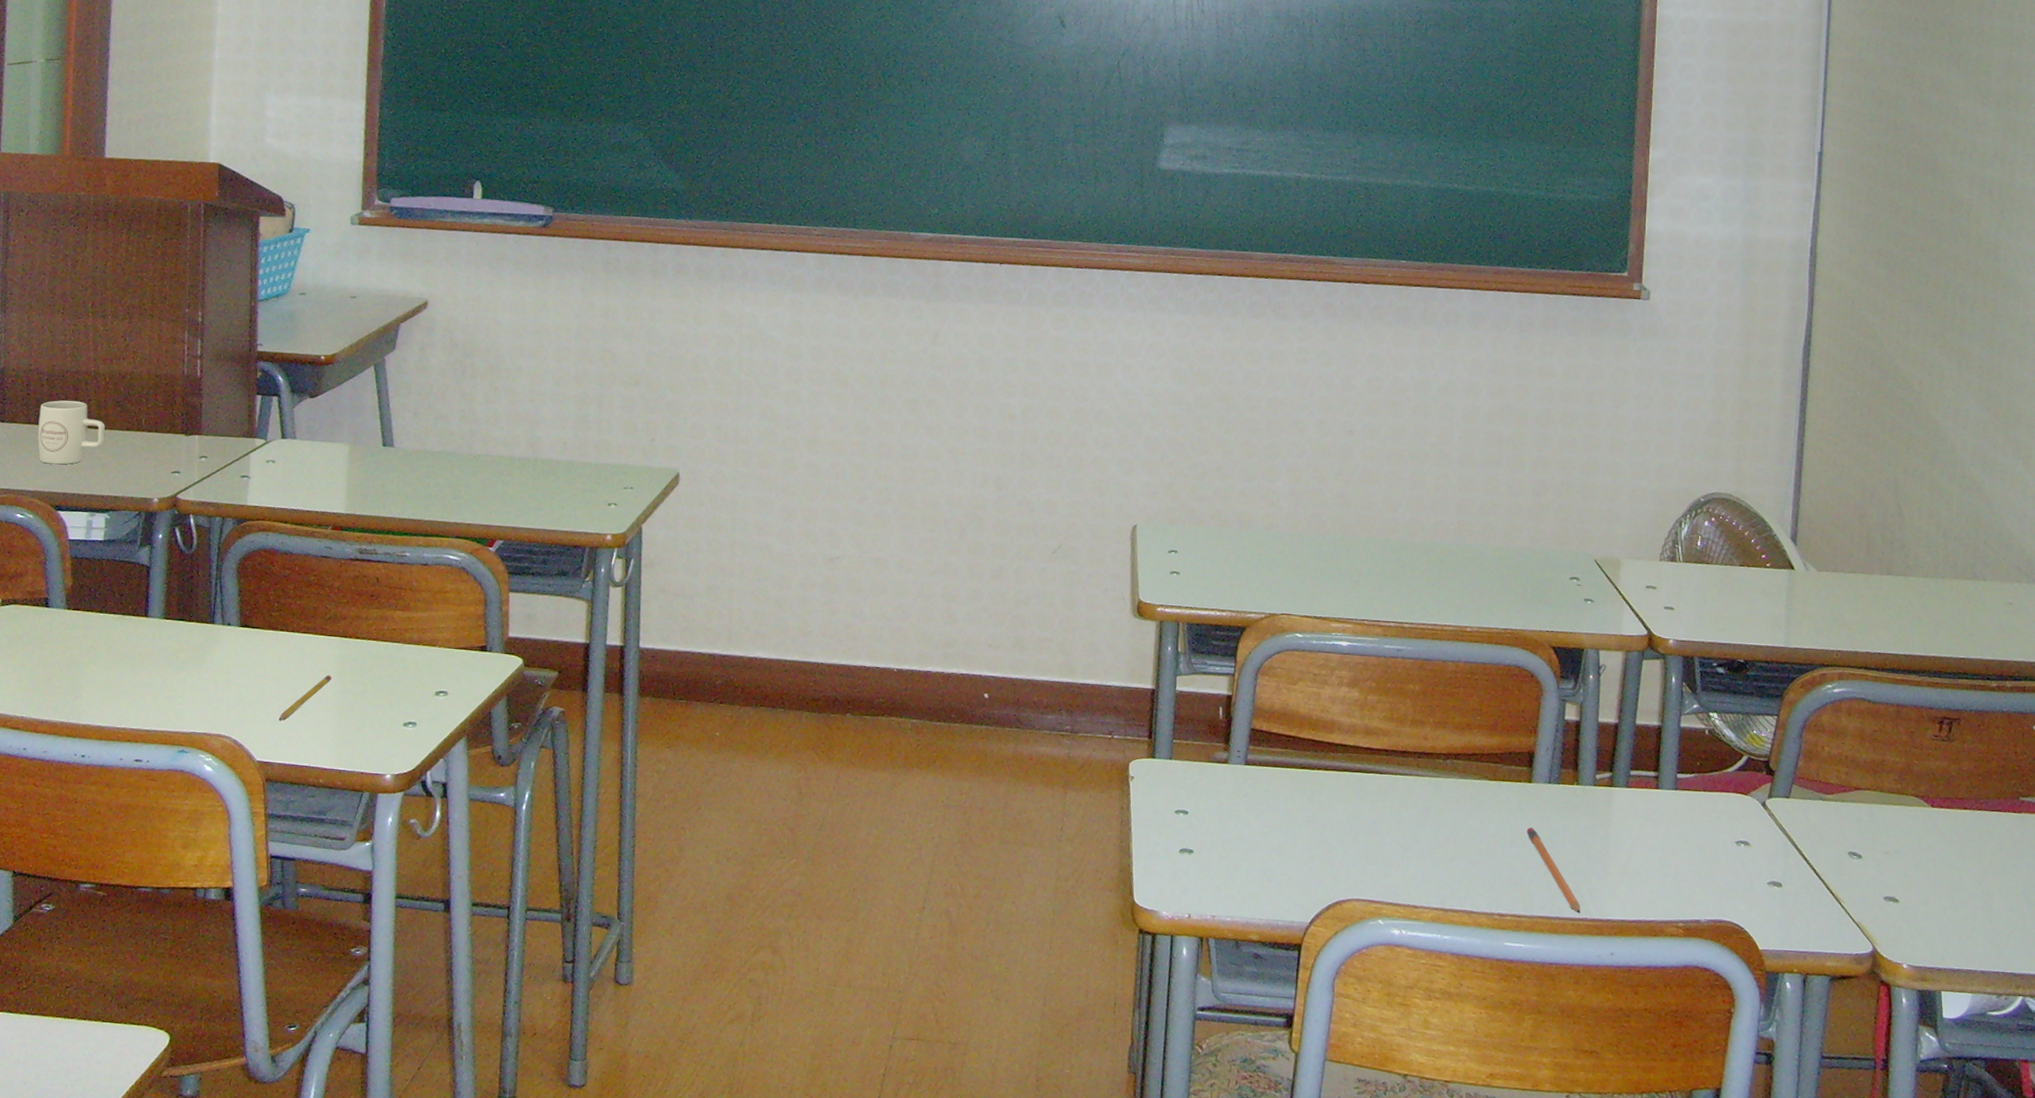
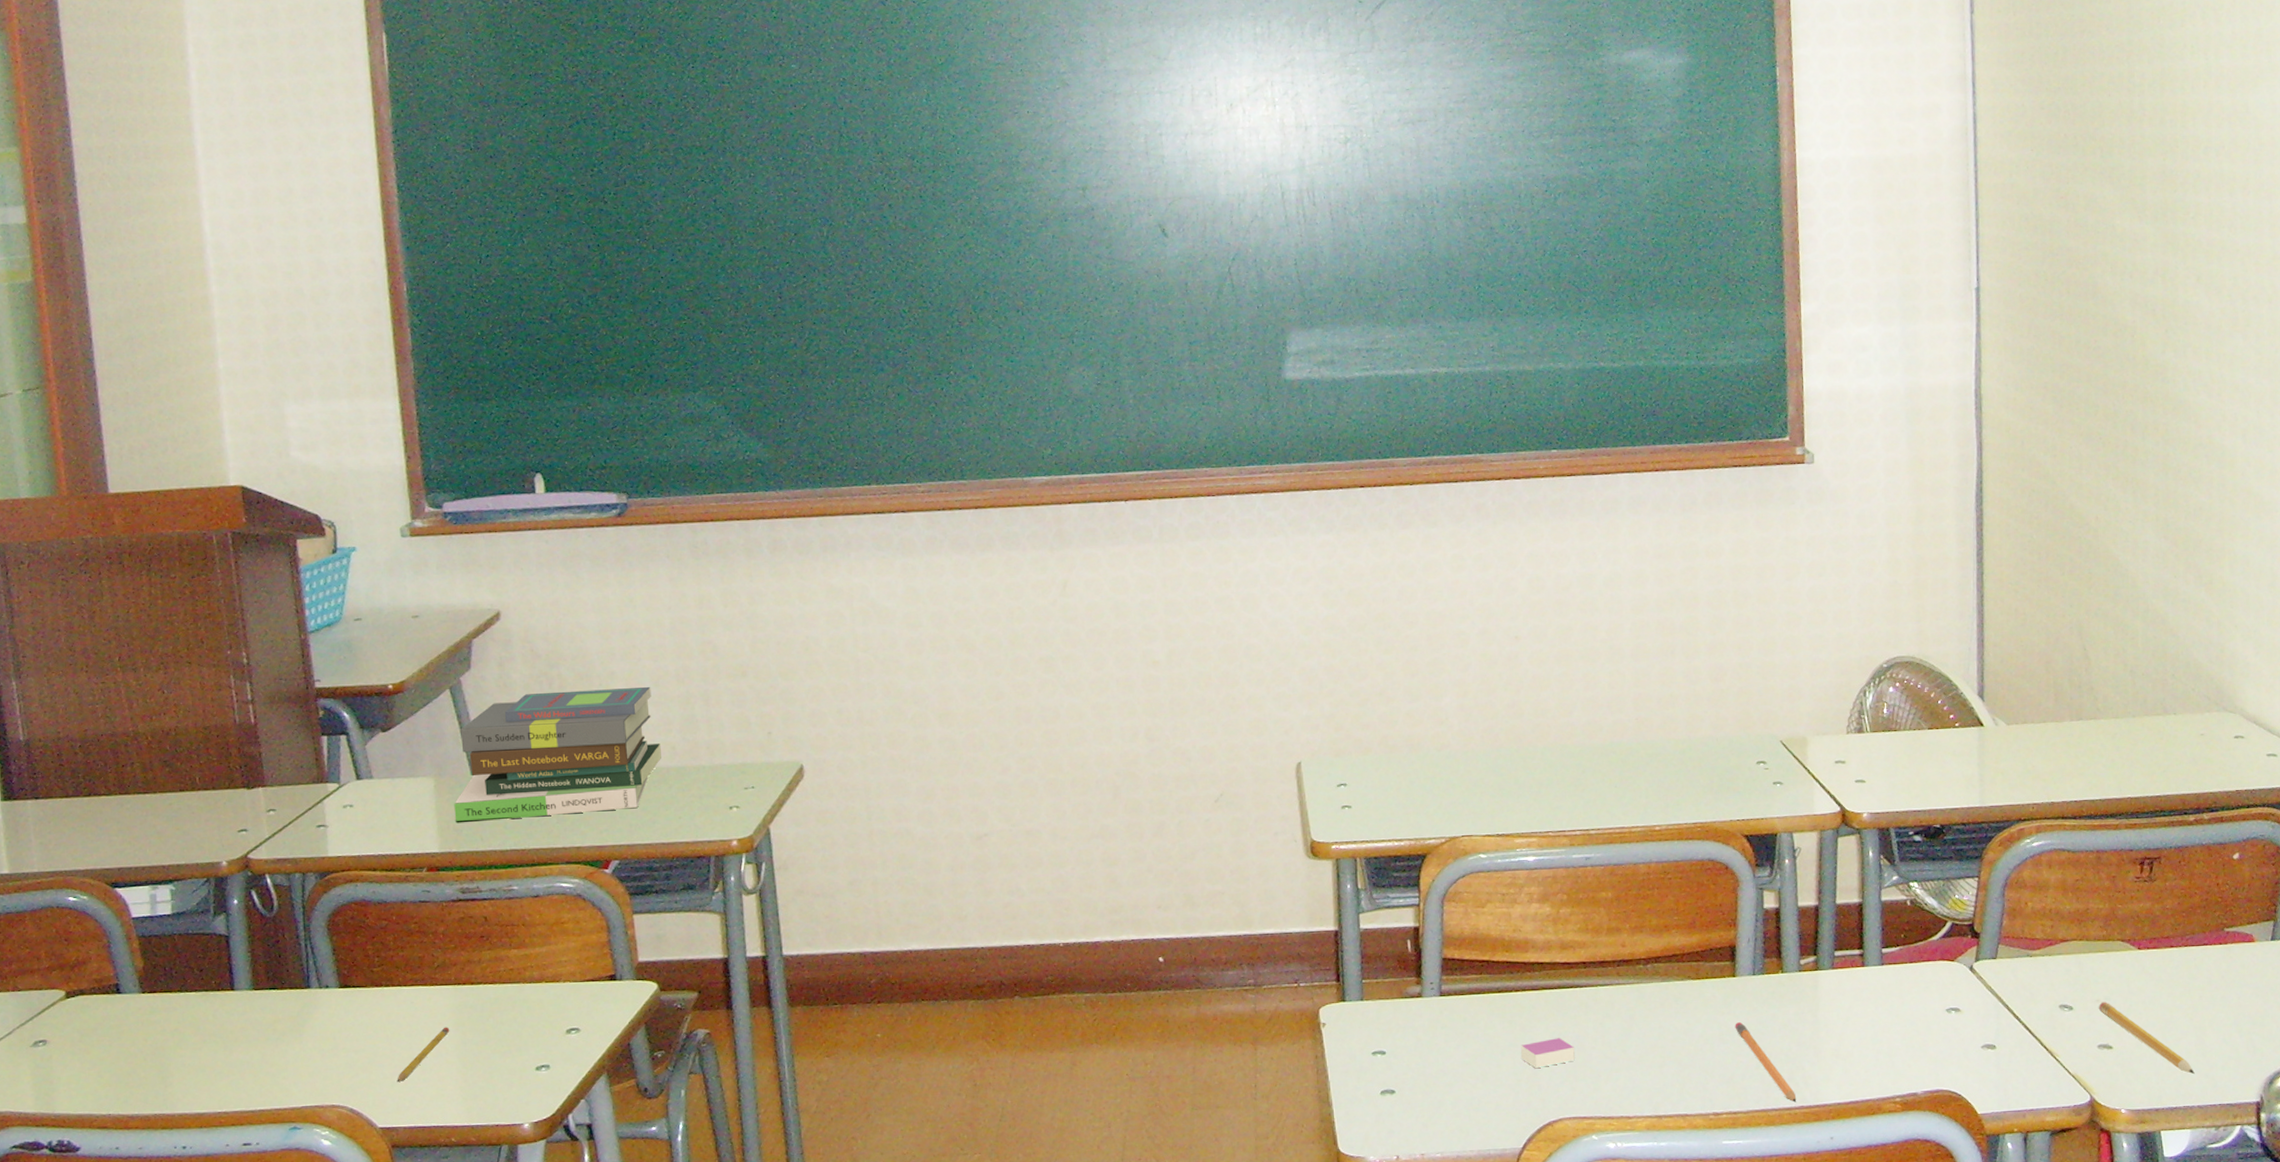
mug: present [37,400,105,465] -> none [77,765,157,839]
books: none [362,378,554,495] -> present [454,686,661,823]
eraser: none [1317,820,1369,847] -> present [1521,1038,1575,1068]
pencil: none [1888,854,1980,939] -> present [2099,1002,2195,1075]

